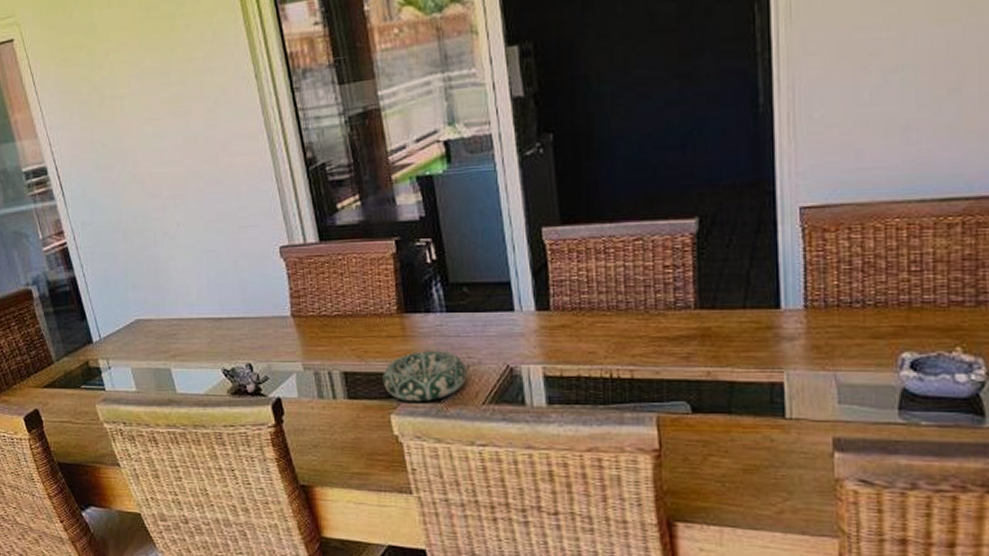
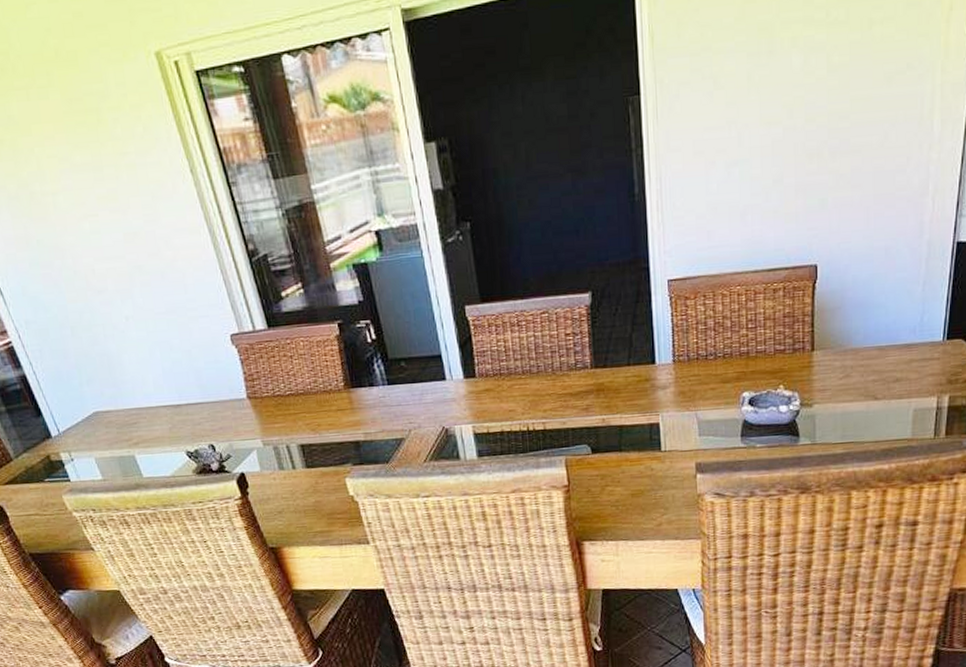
decorative bowl: present [382,351,467,401] -> none [336,419,410,465]

